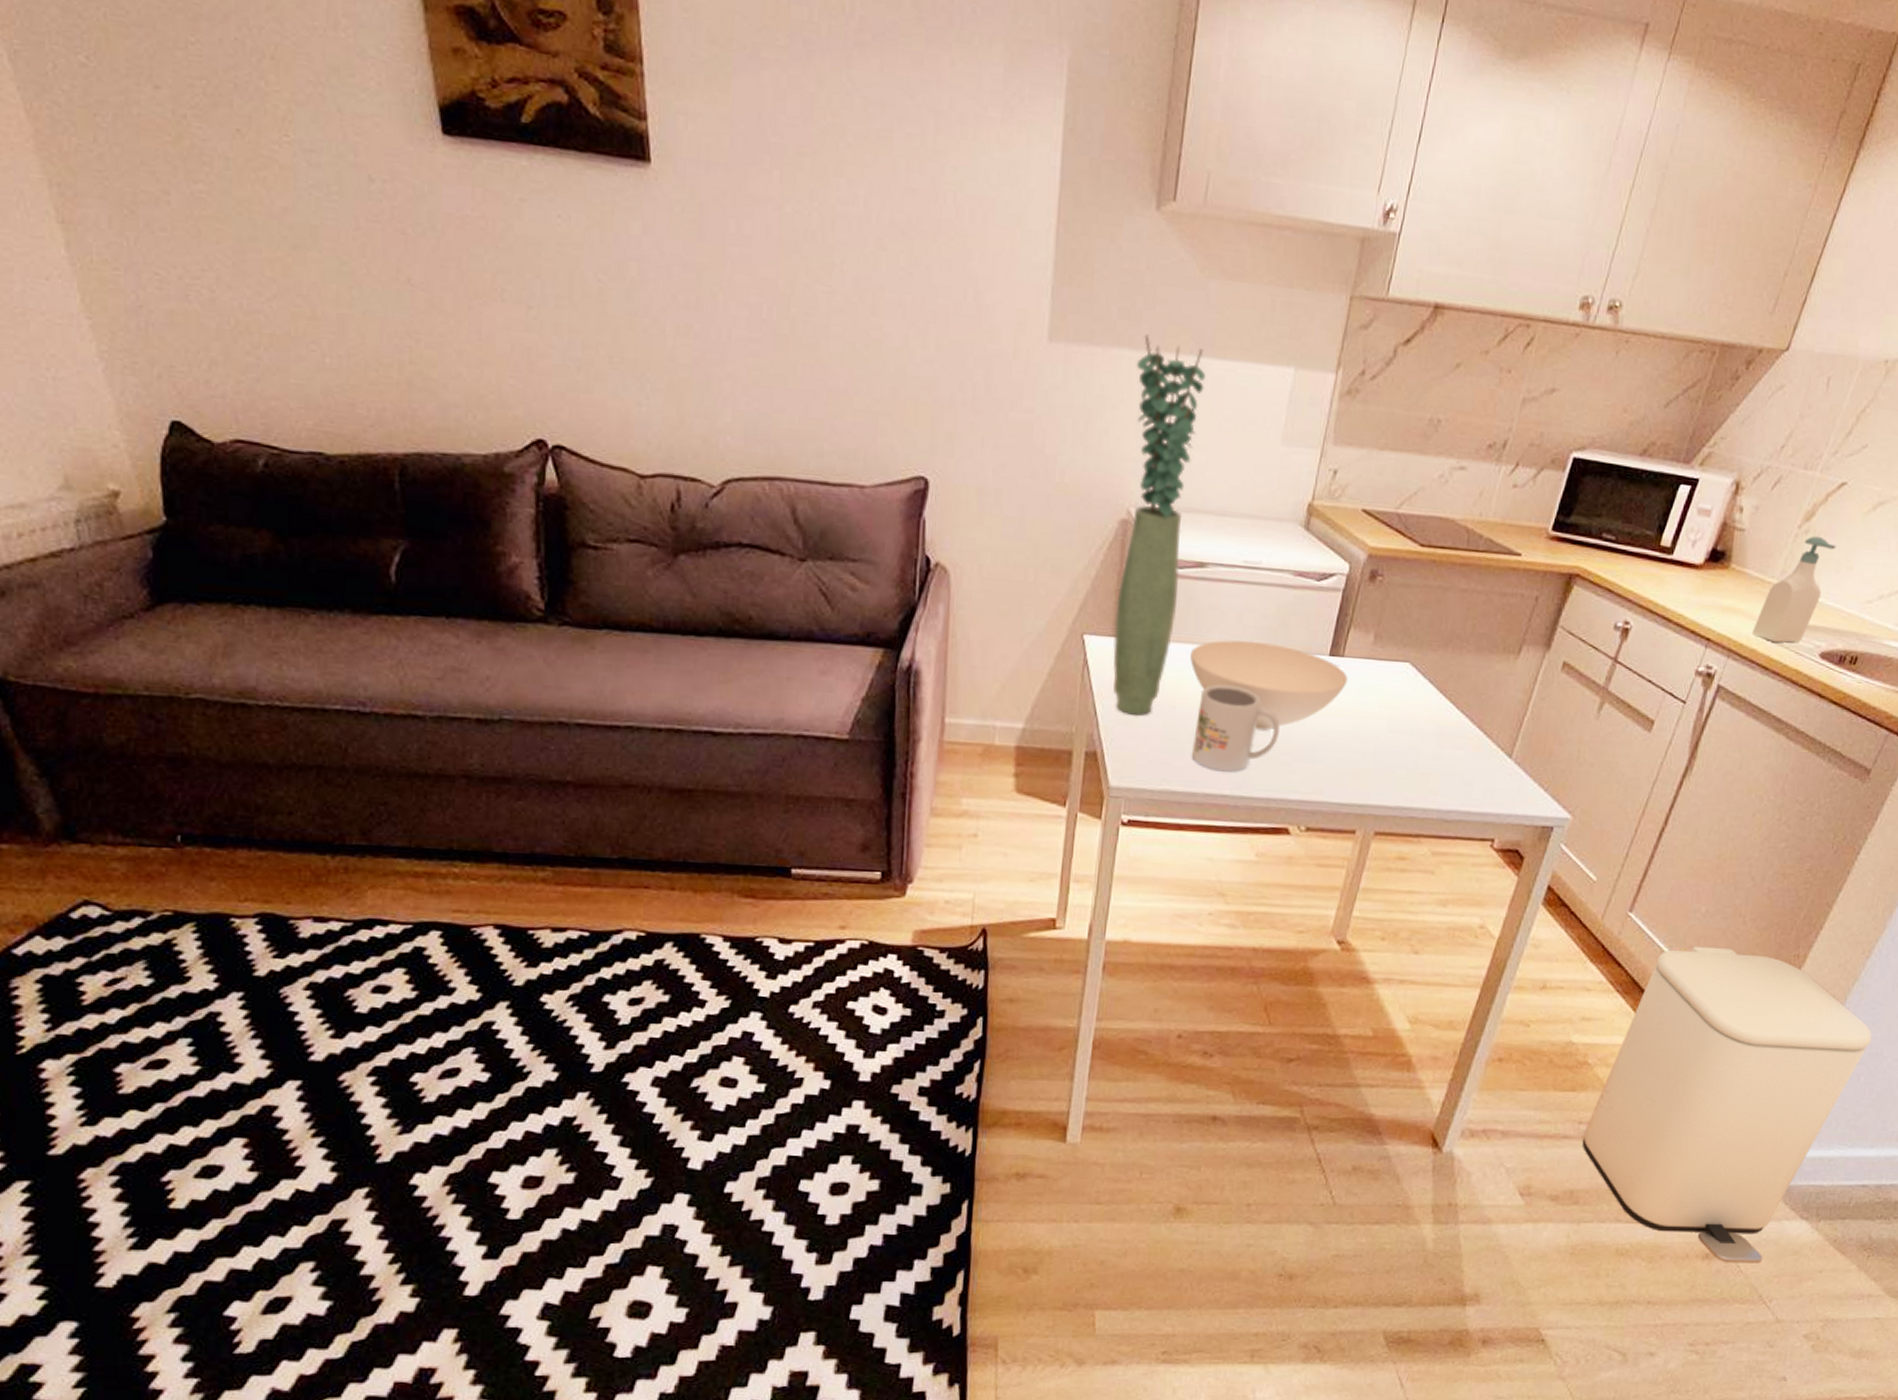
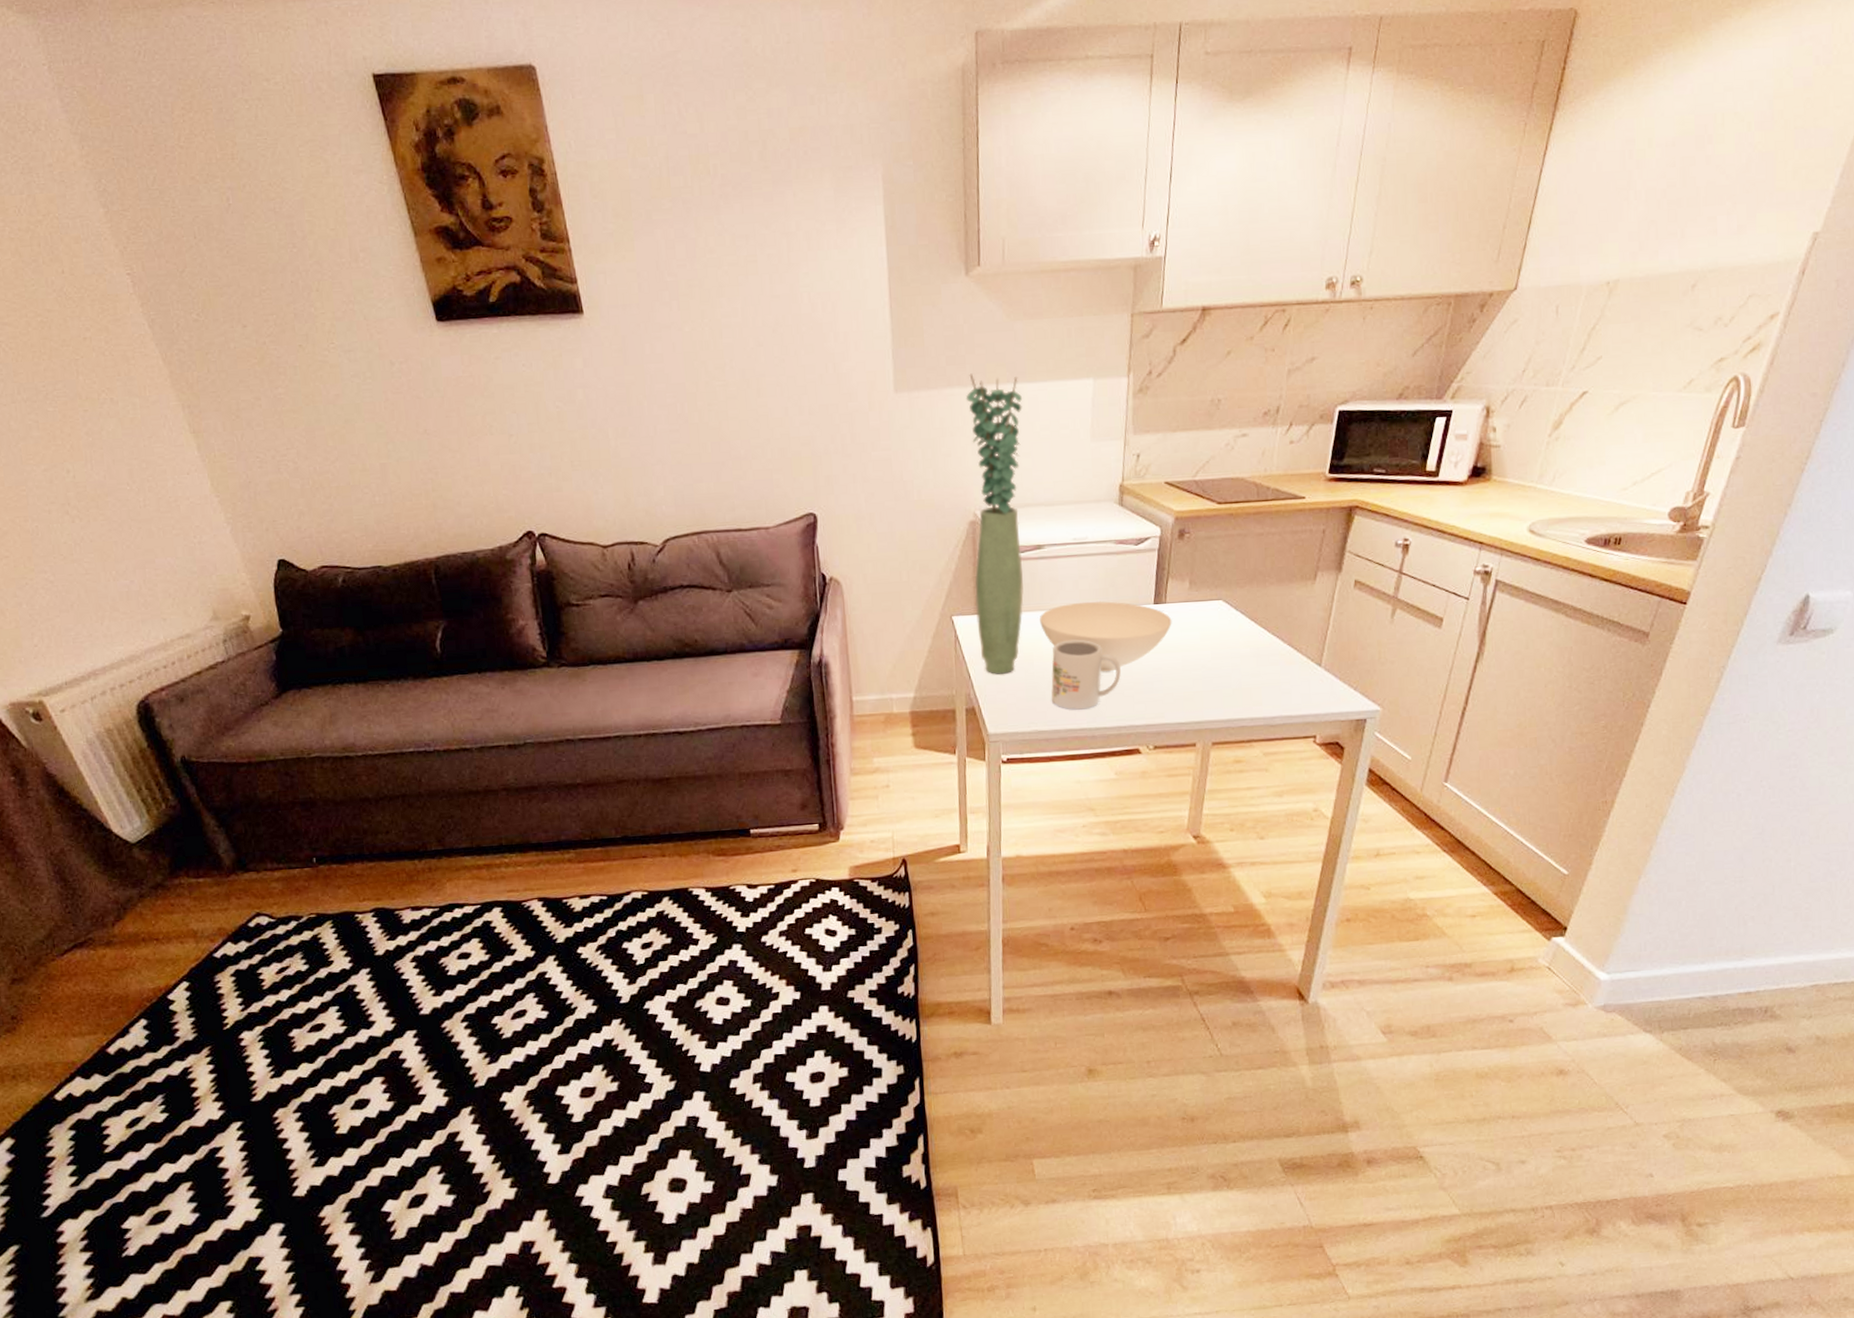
pedal bin: present [1582,946,1872,1264] -> none [1431,802,1687,1077]
soap bottle: present [1751,536,1837,643] -> none [1520,440,1587,536]

